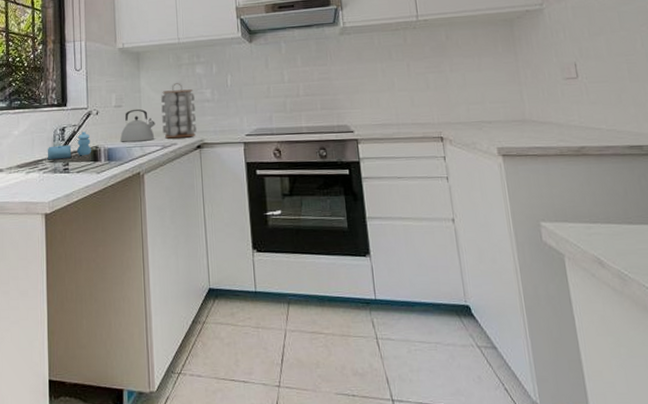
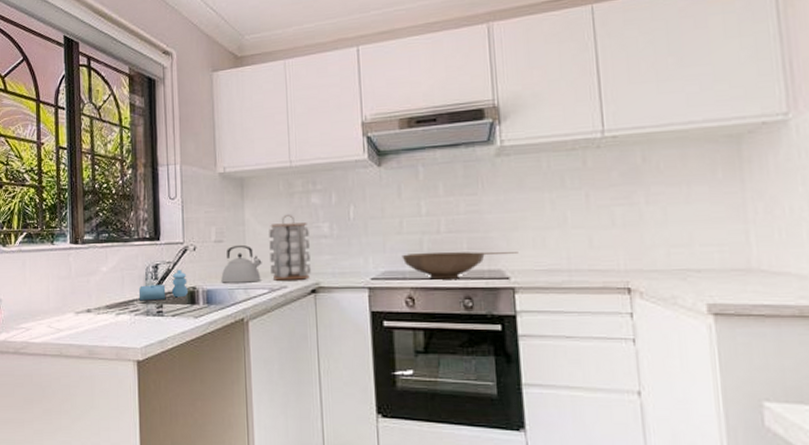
ramen bowl: none [270,110,360,134] -> present [402,251,518,280]

